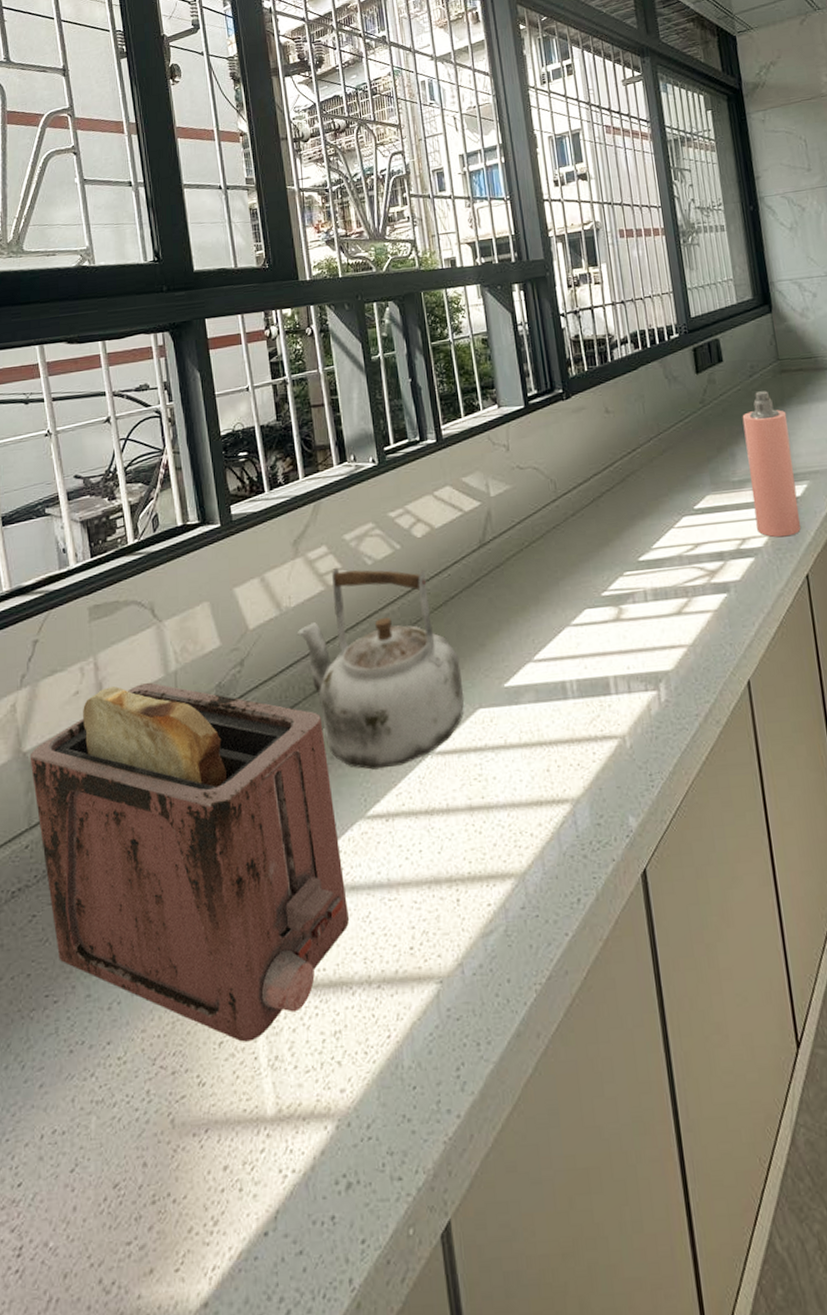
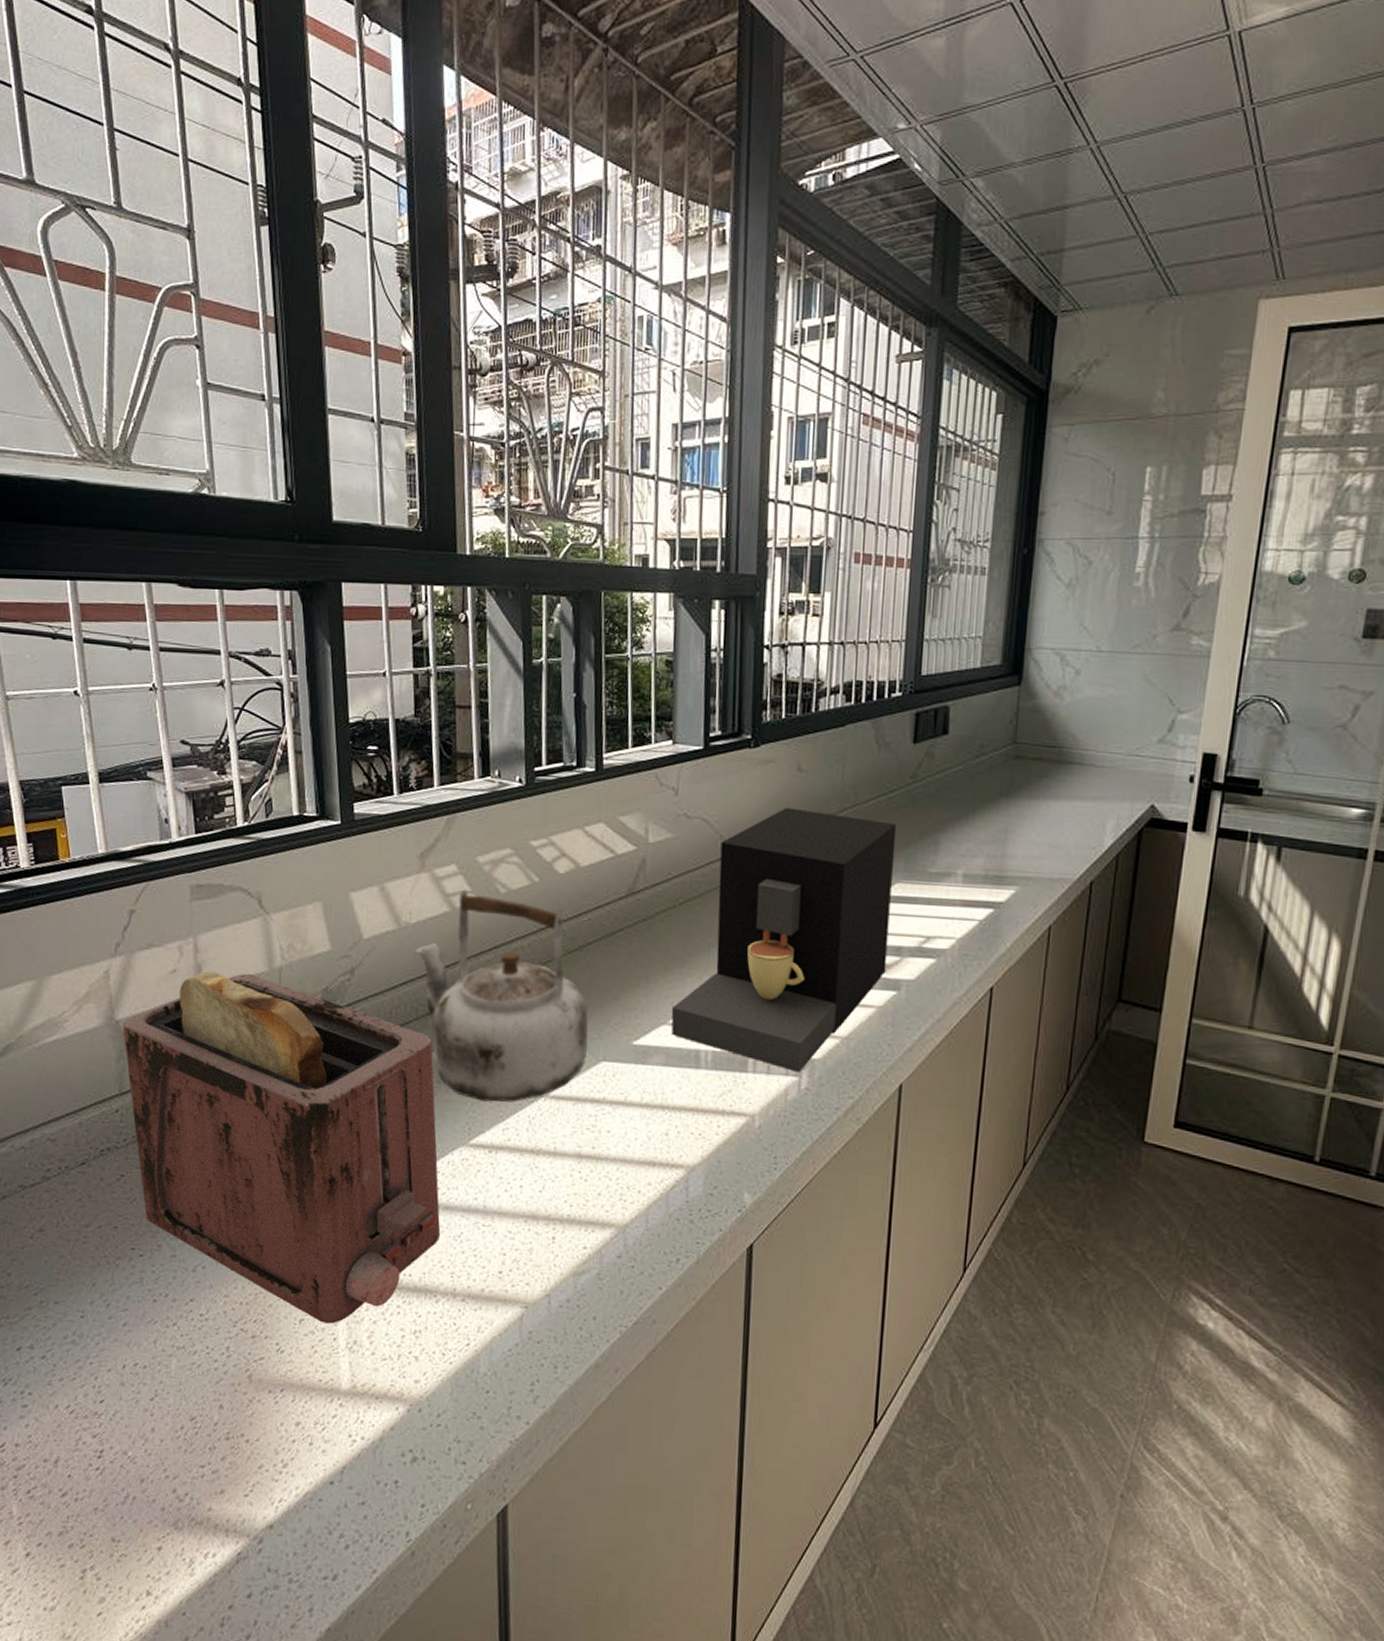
coffee maker: none [533,443,714,686] -> present [671,807,897,1072]
spray bottle: present [742,391,801,538] -> none [946,776,1010,943]

